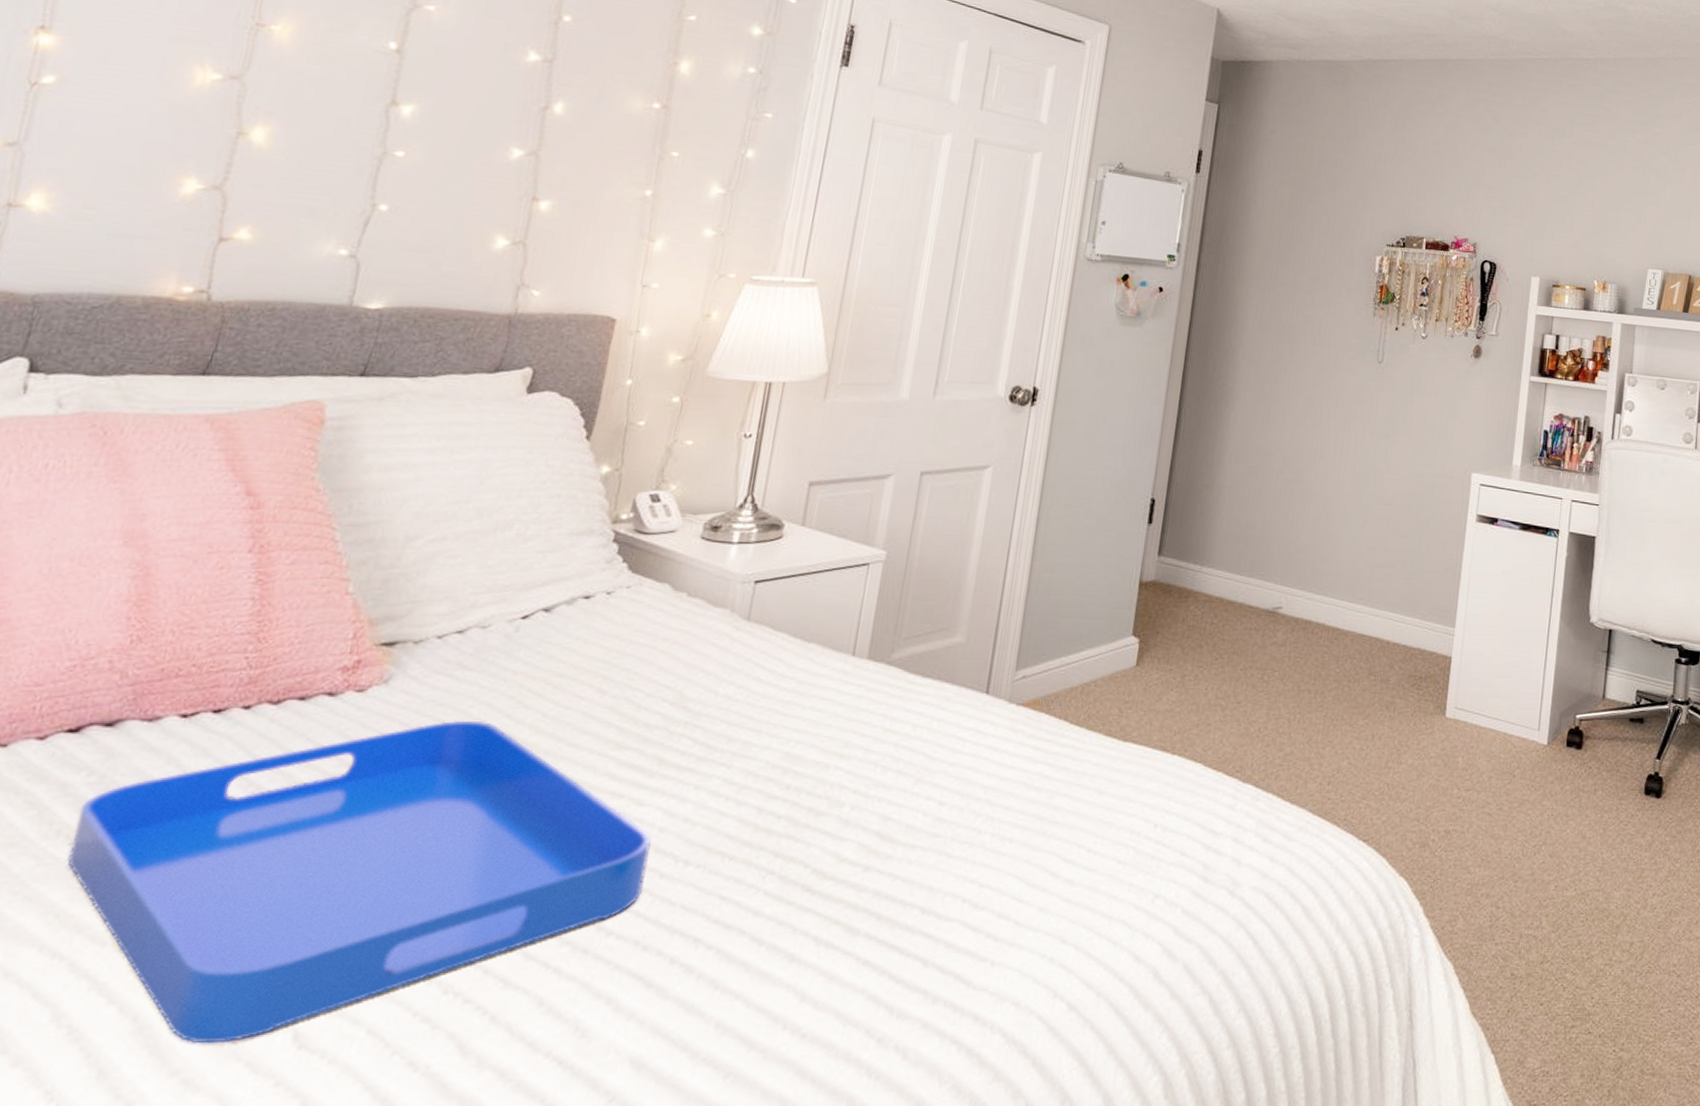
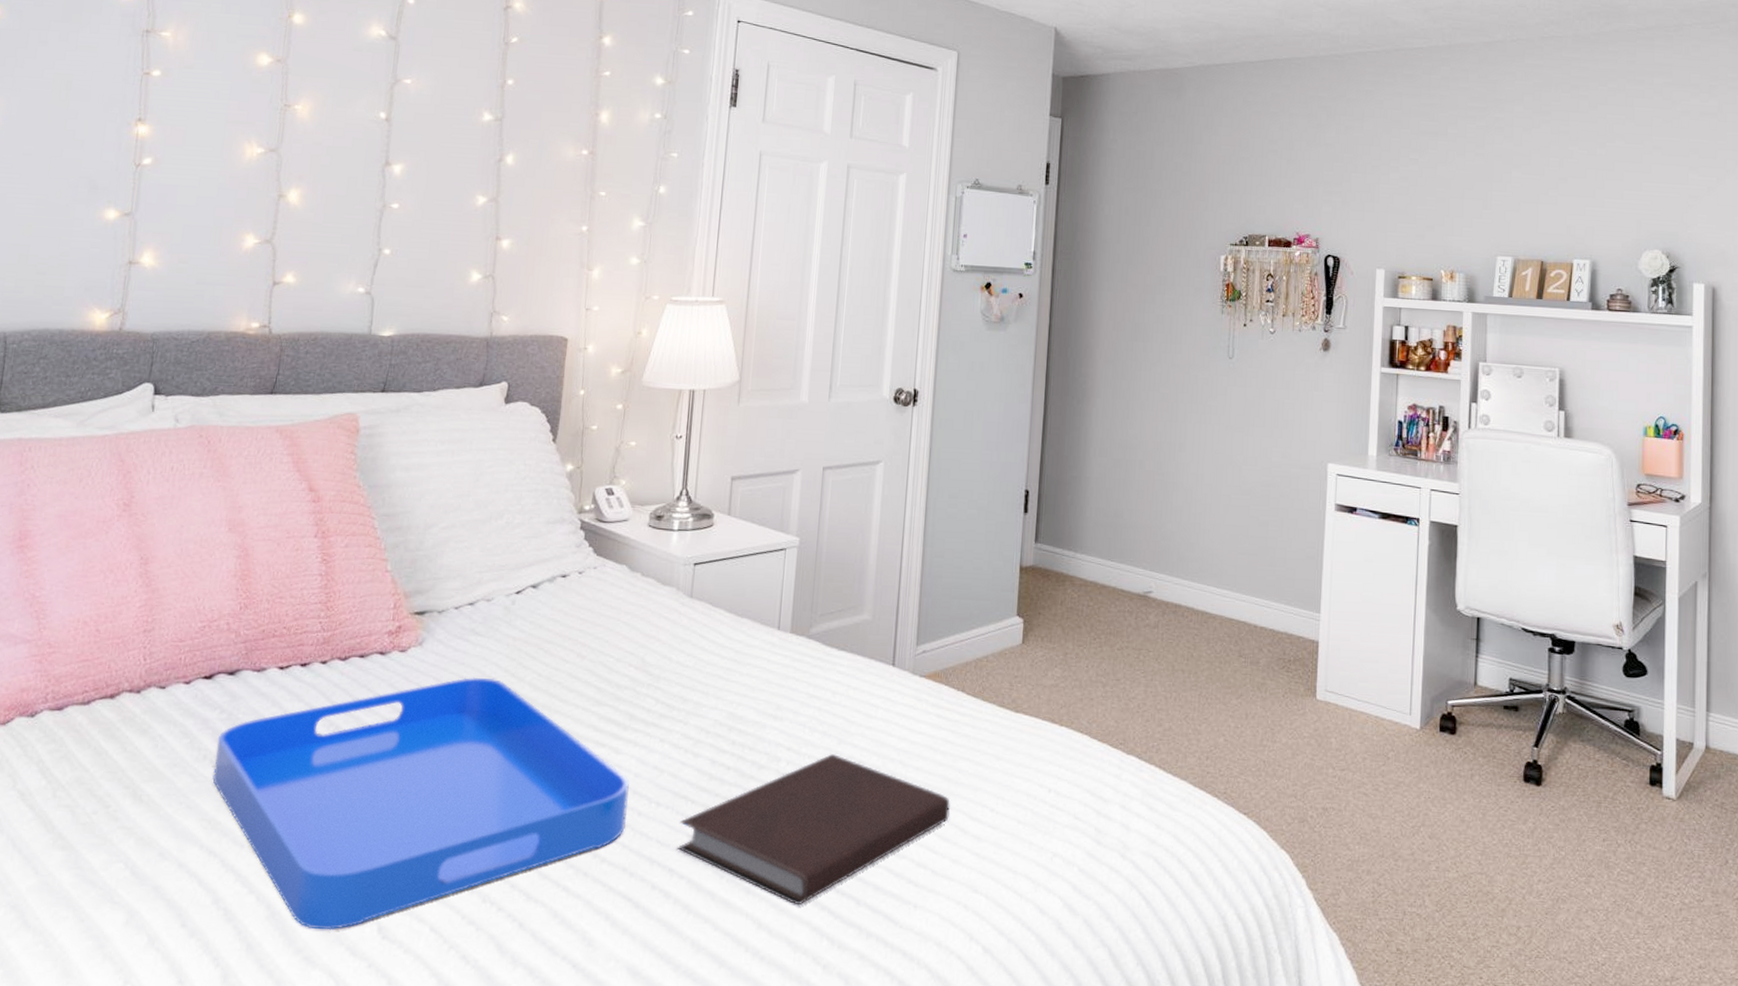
notebook: none [706,796,1042,972] -> present [677,754,950,906]

